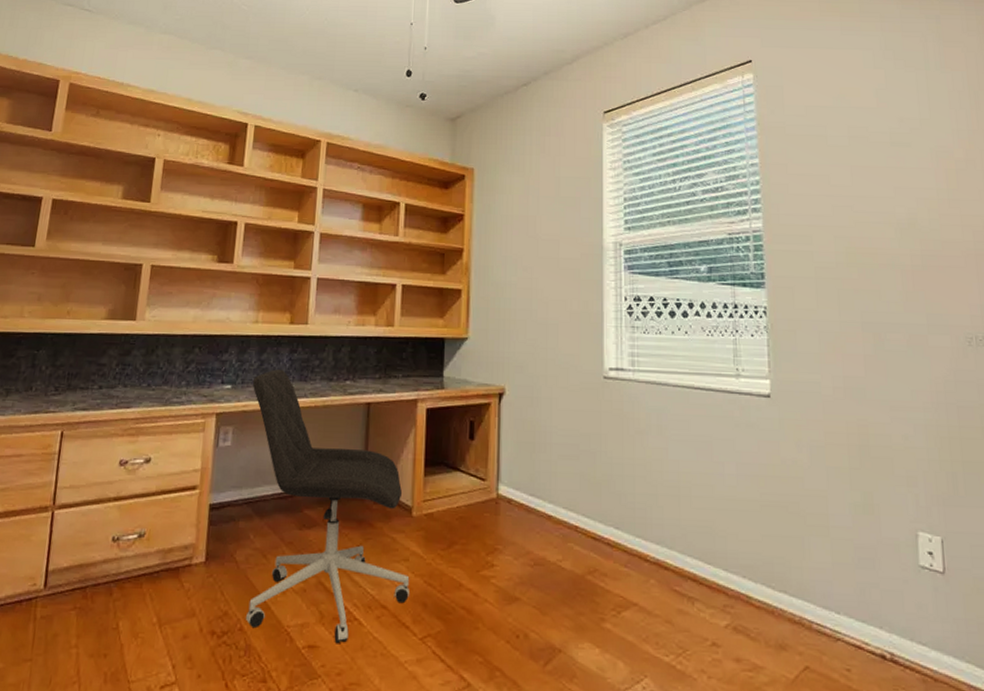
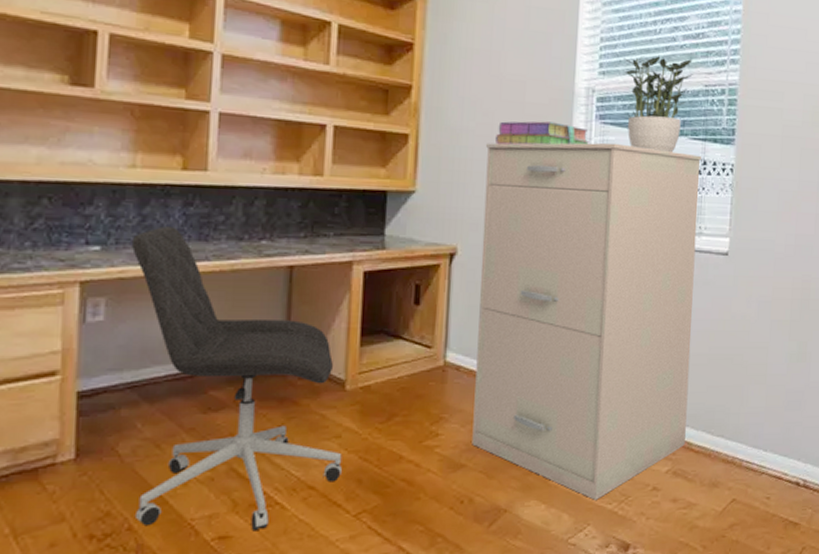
filing cabinet: none [525,290,743,650] -> present [472,142,702,500]
stack of books: none [534,273,620,296] -> present [494,121,589,145]
potted plant: none [647,210,715,298] -> present [624,56,693,153]

